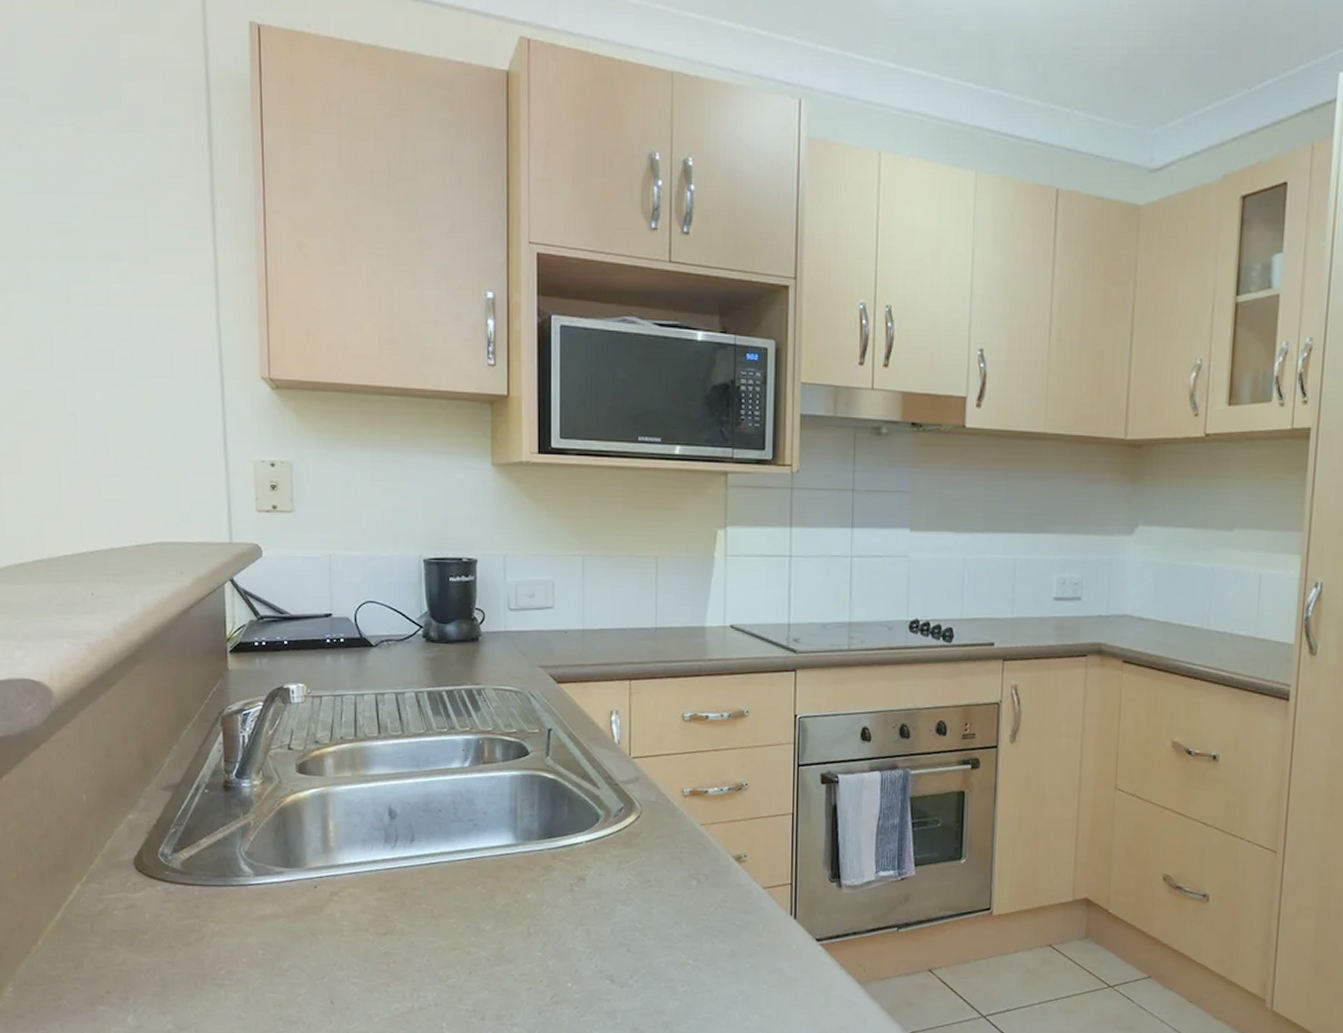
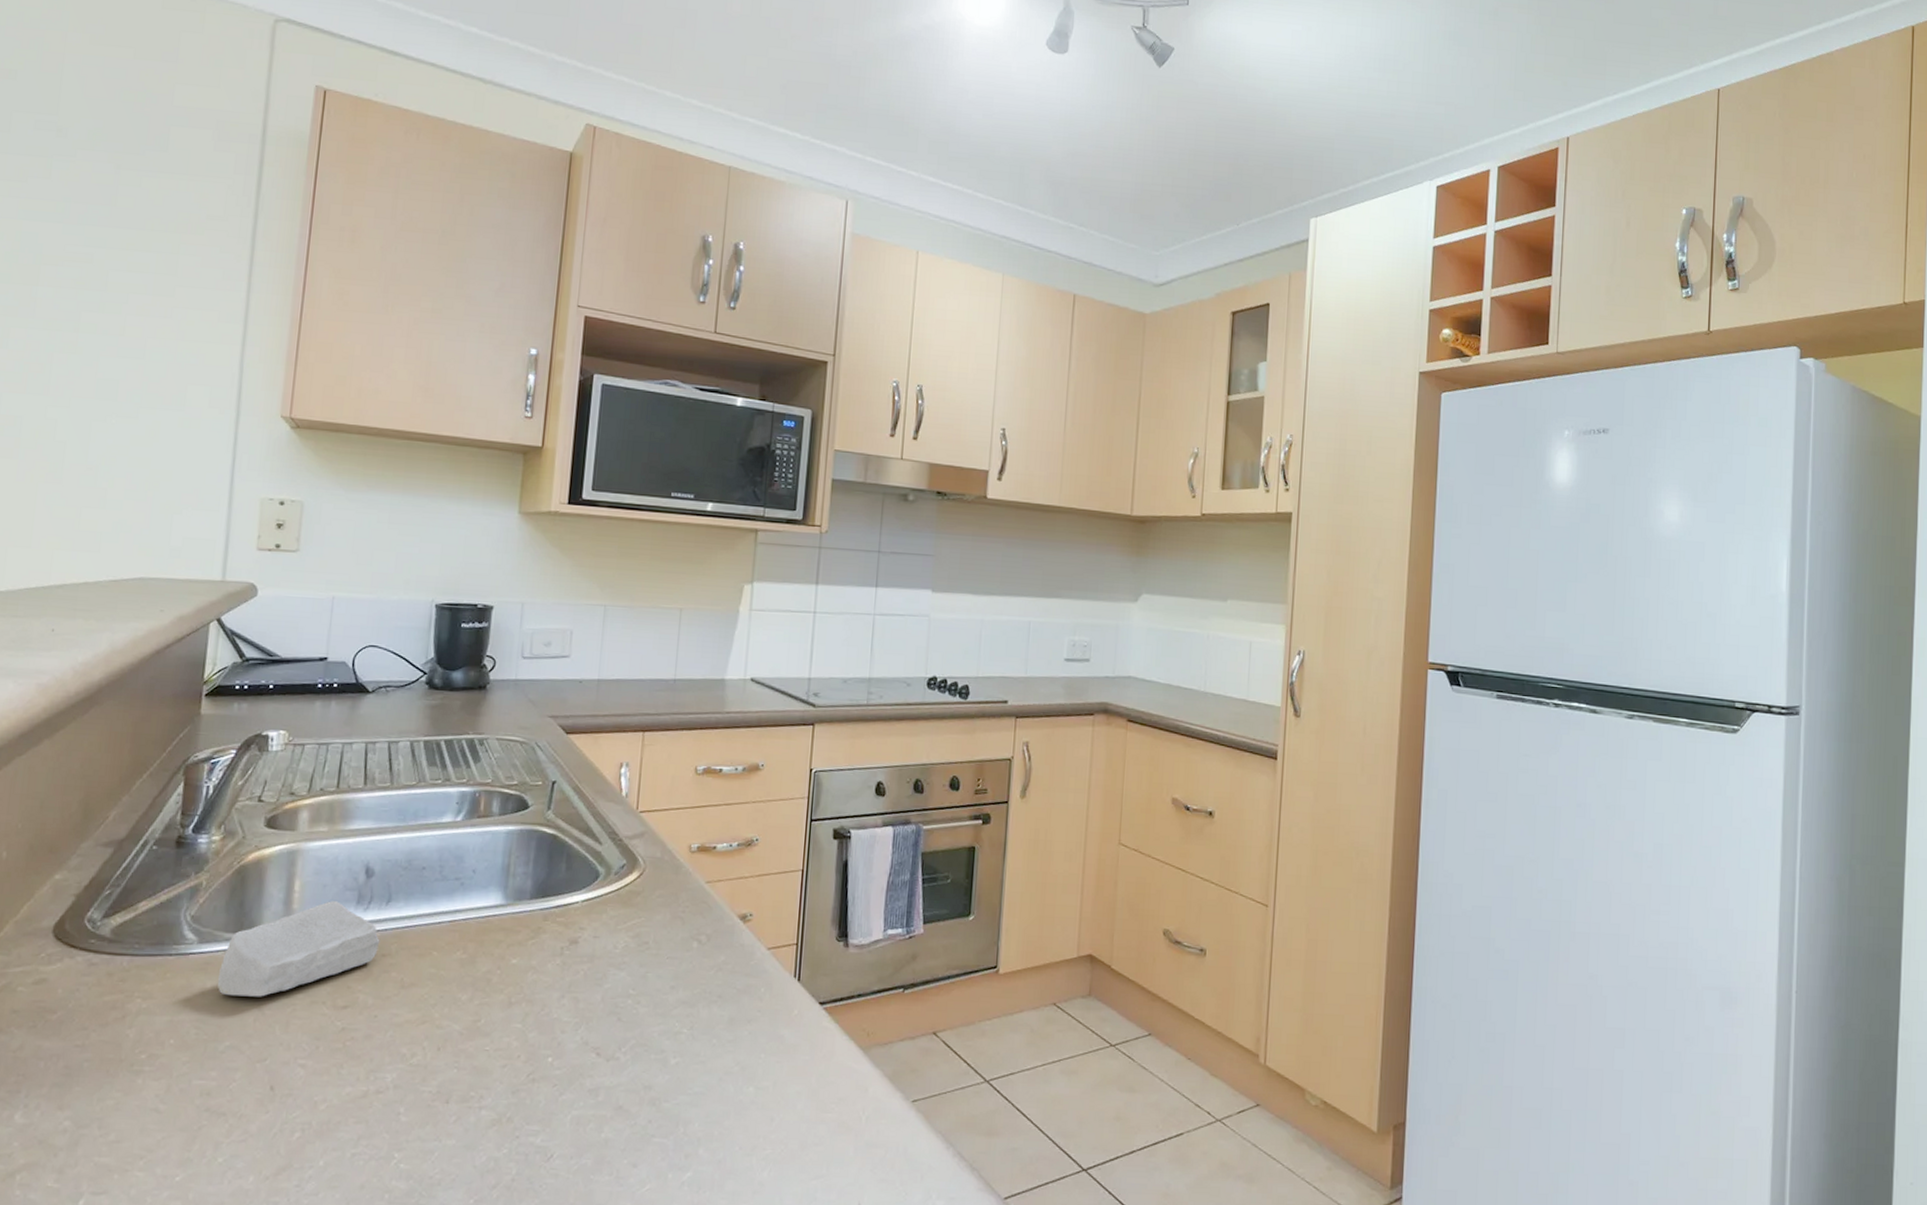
soap bar: none [274,839,409,924] -> present [217,901,380,997]

